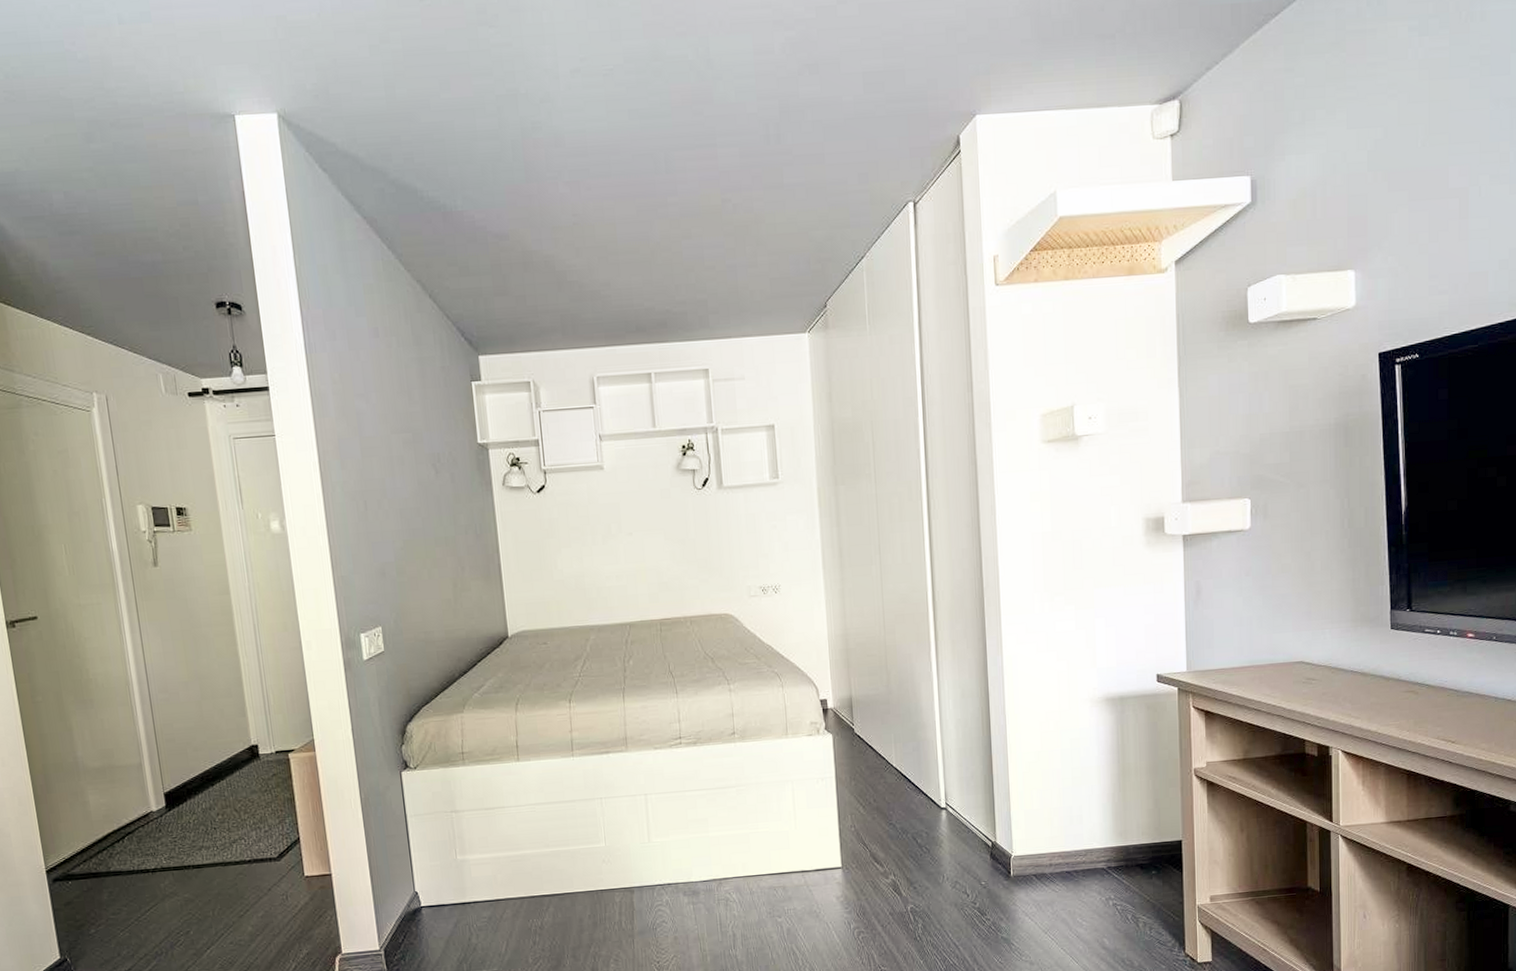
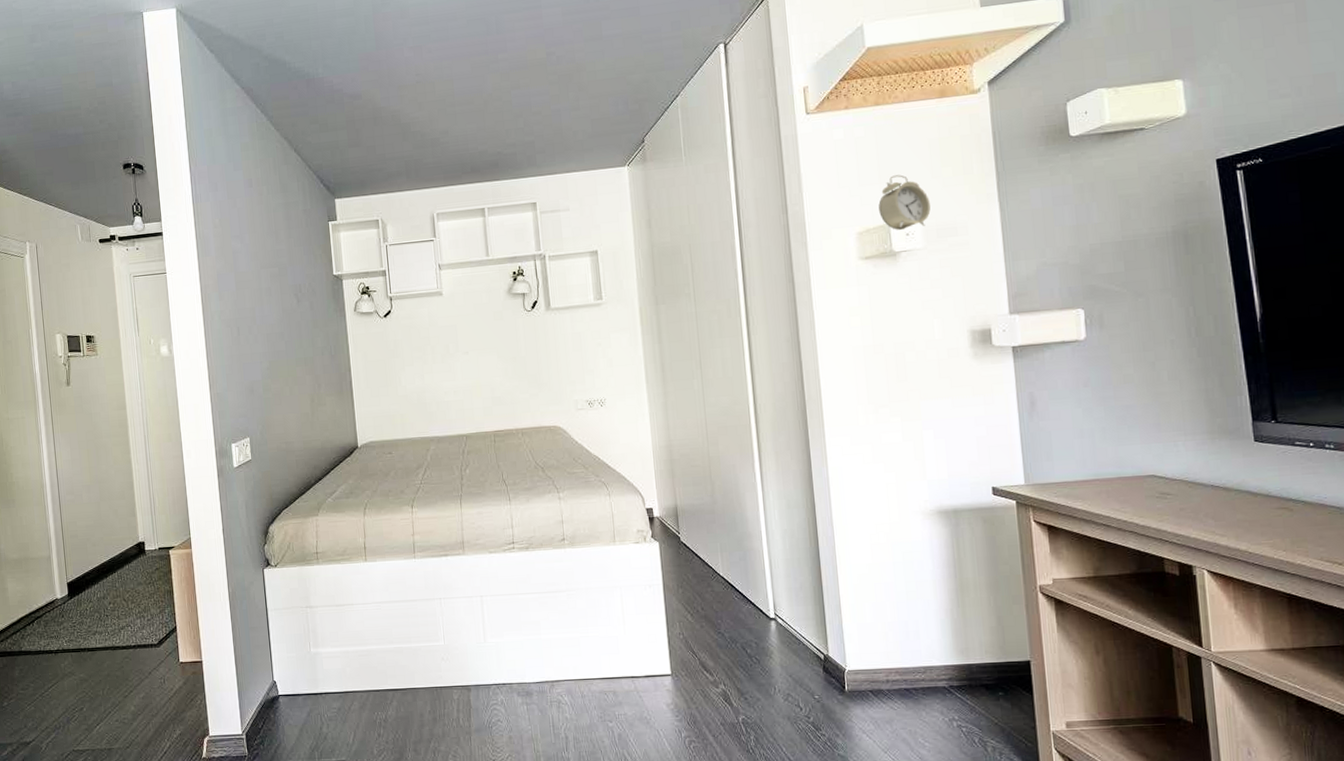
alarm clock: none [1063,355,1113,413] -> present [878,175,931,230]

